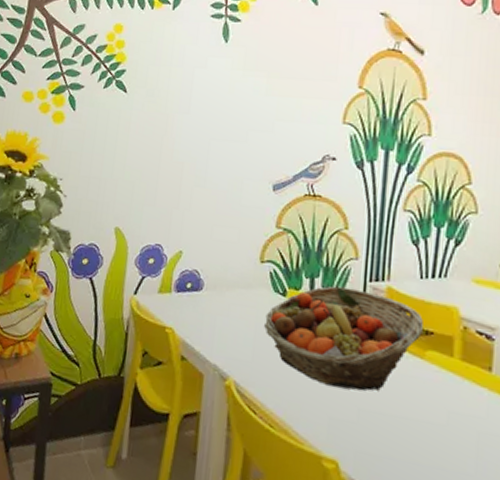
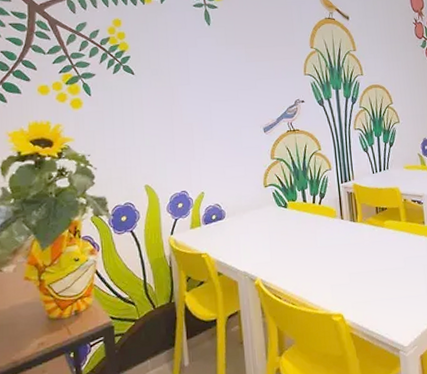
fruit basket: present [264,286,423,391] -> none [275,190,380,263]

